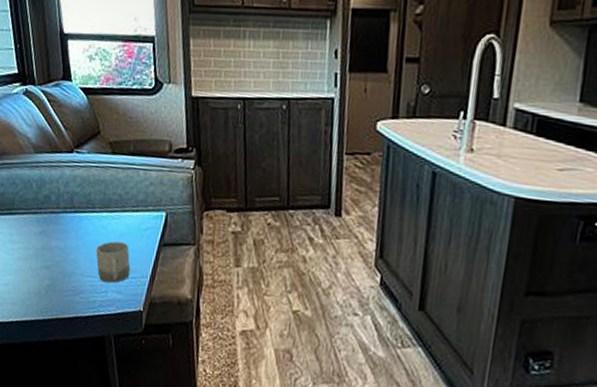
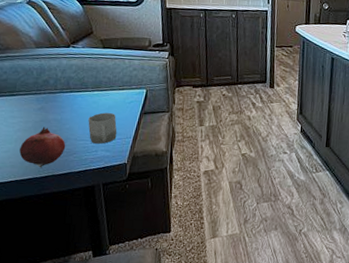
fruit: none [20,255,71,309] -> present [19,126,66,168]

